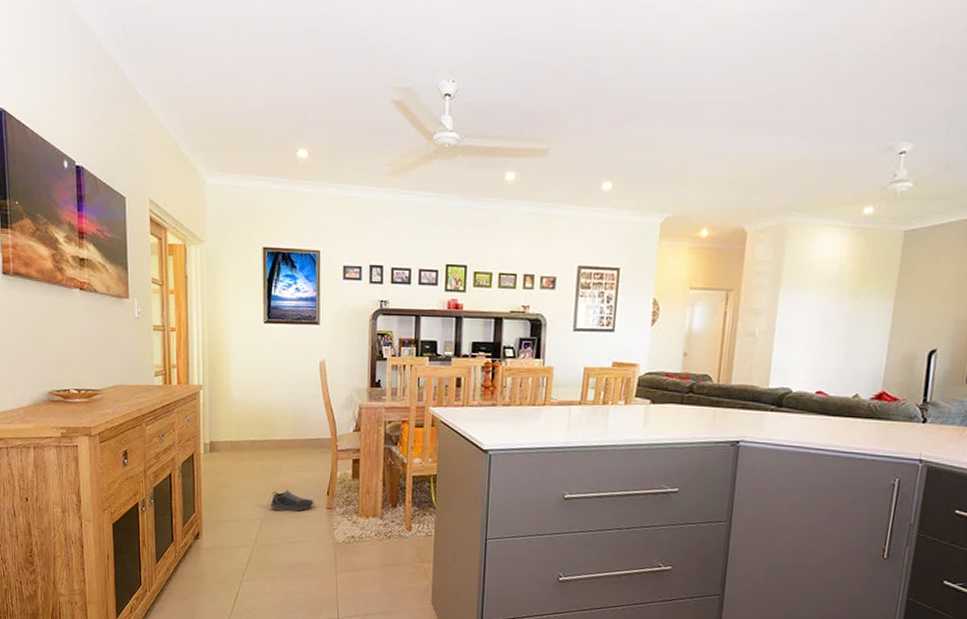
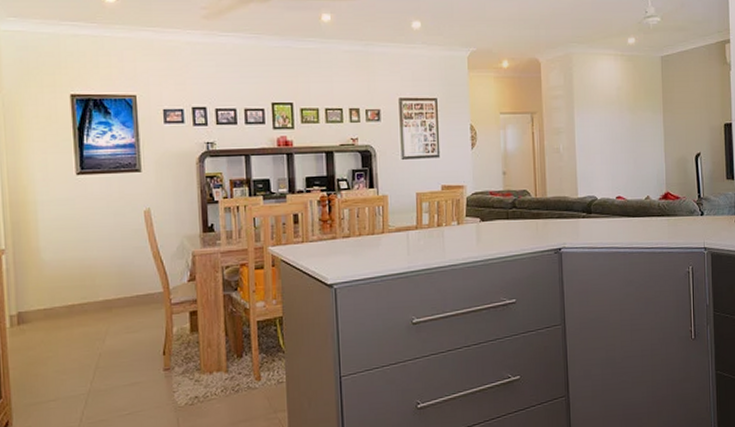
shoe: present [270,489,314,512] -> none [96,354,149,381]

